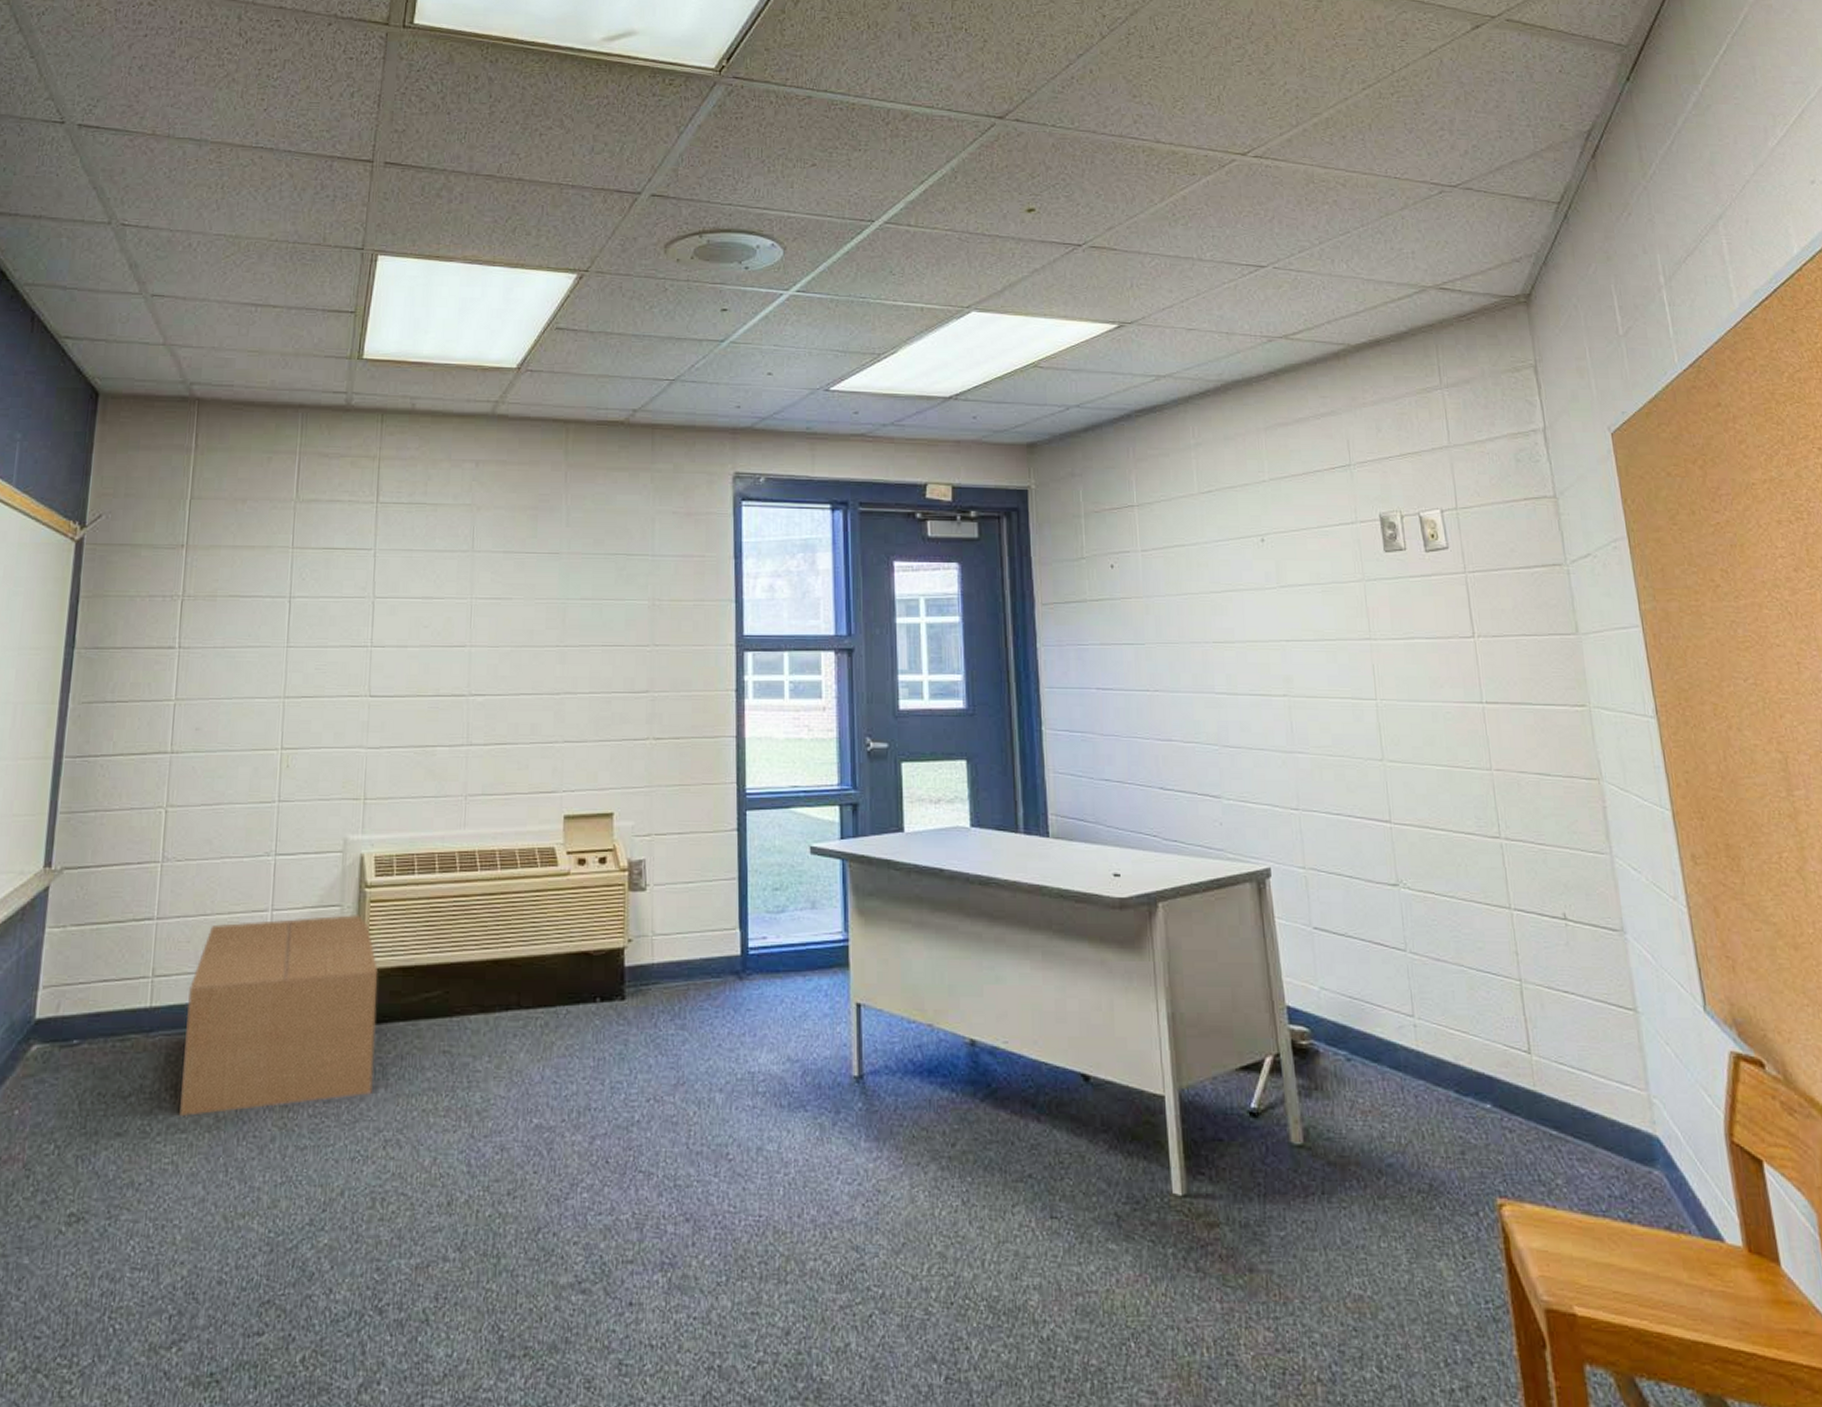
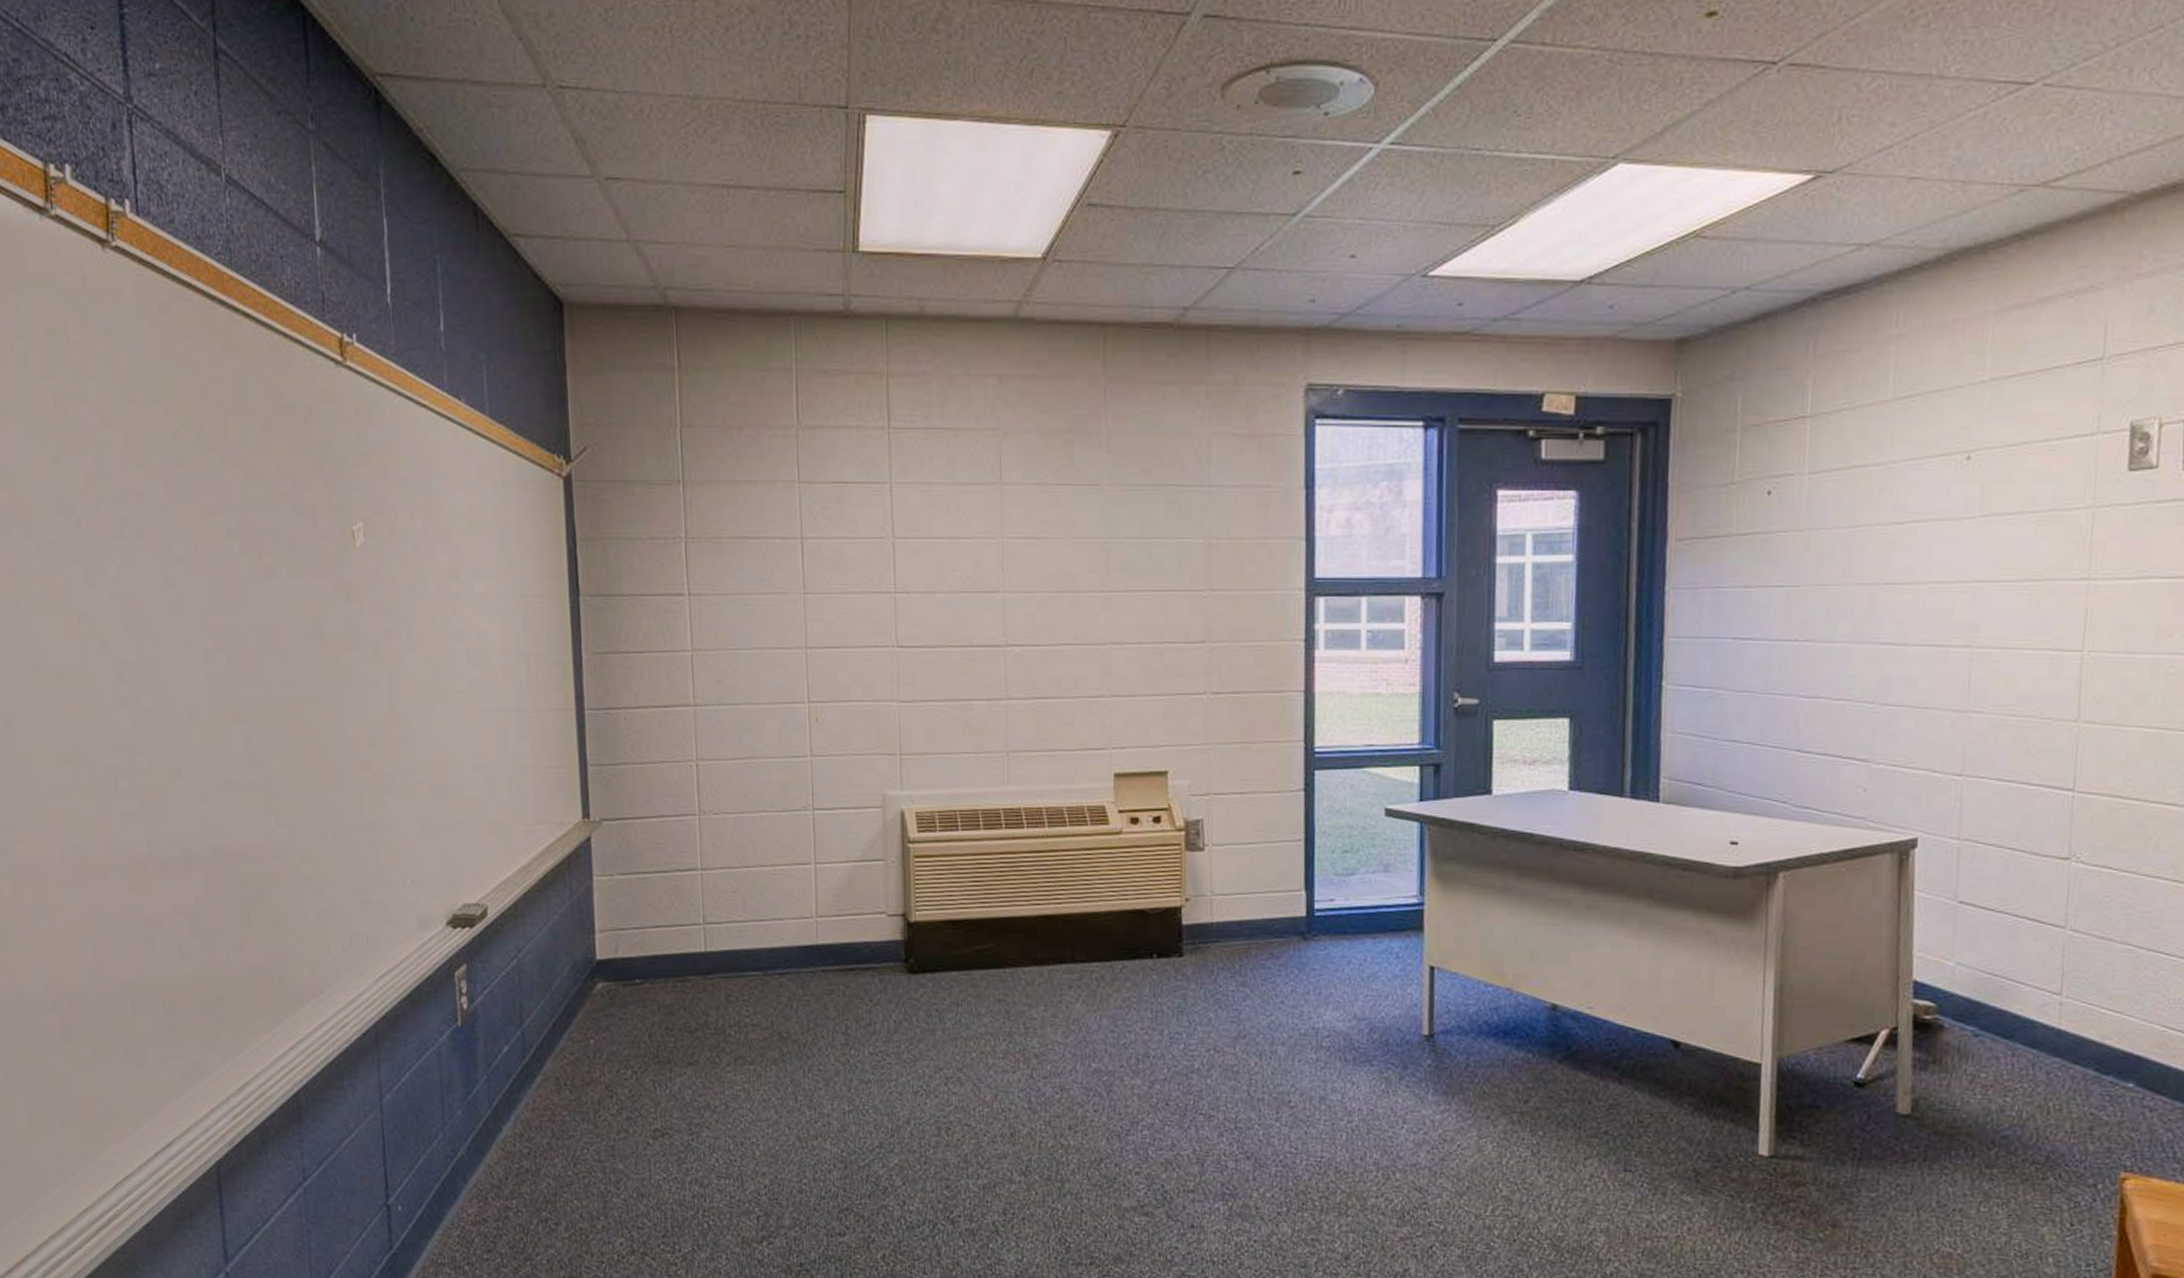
cardboard box: present [179,913,379,1117] -> none [740,868,930,1051]

